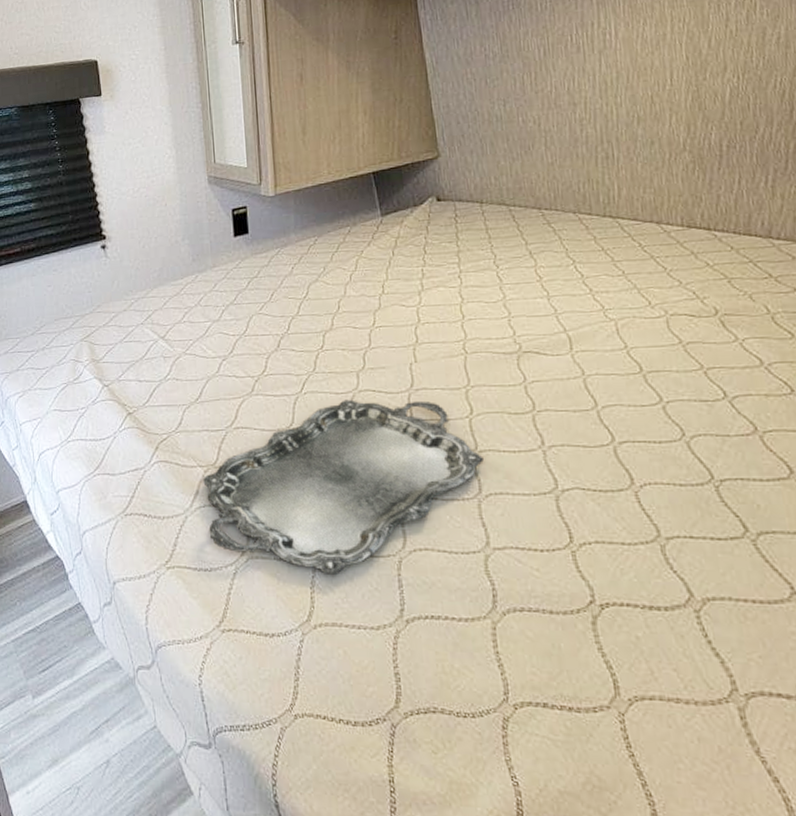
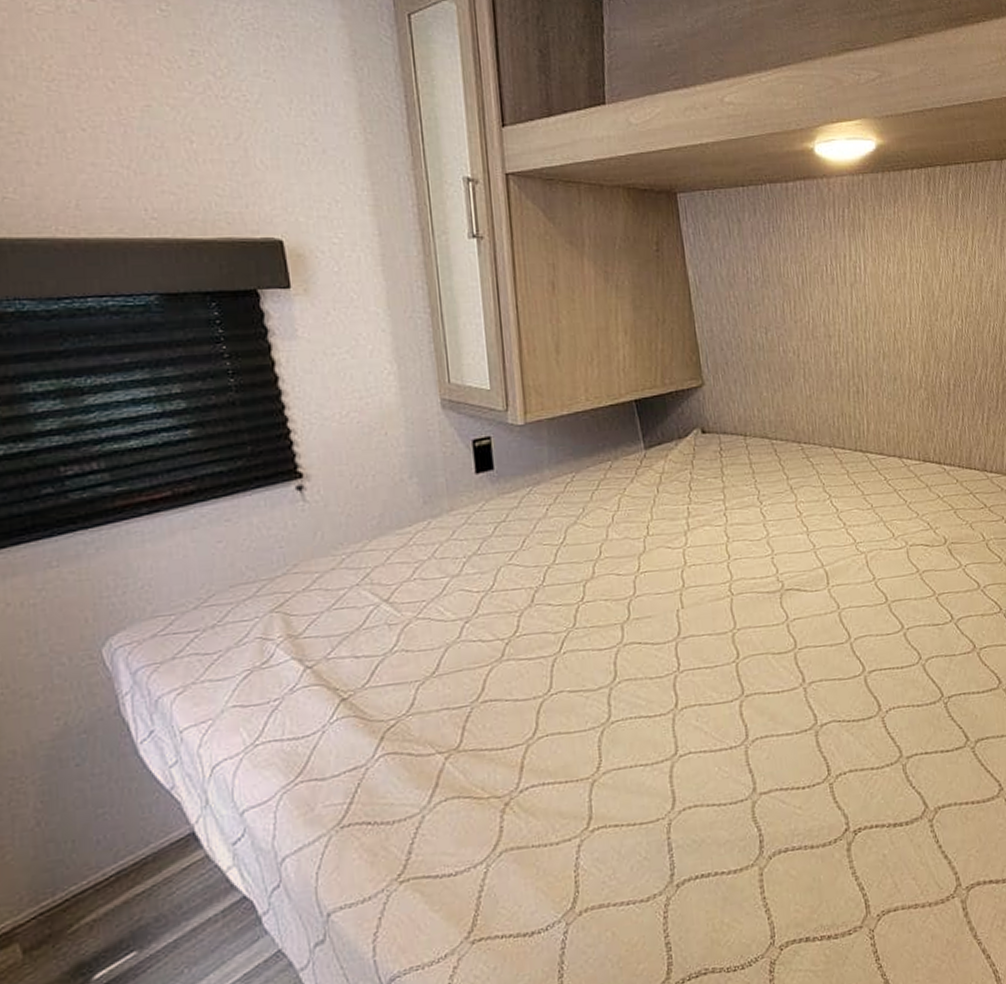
serving tray: present [203,399,484,576] -> none [444,649,750,853]

